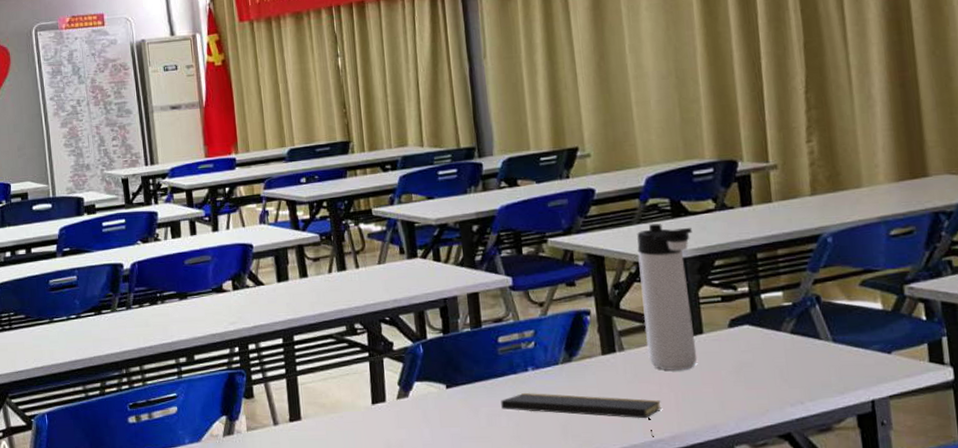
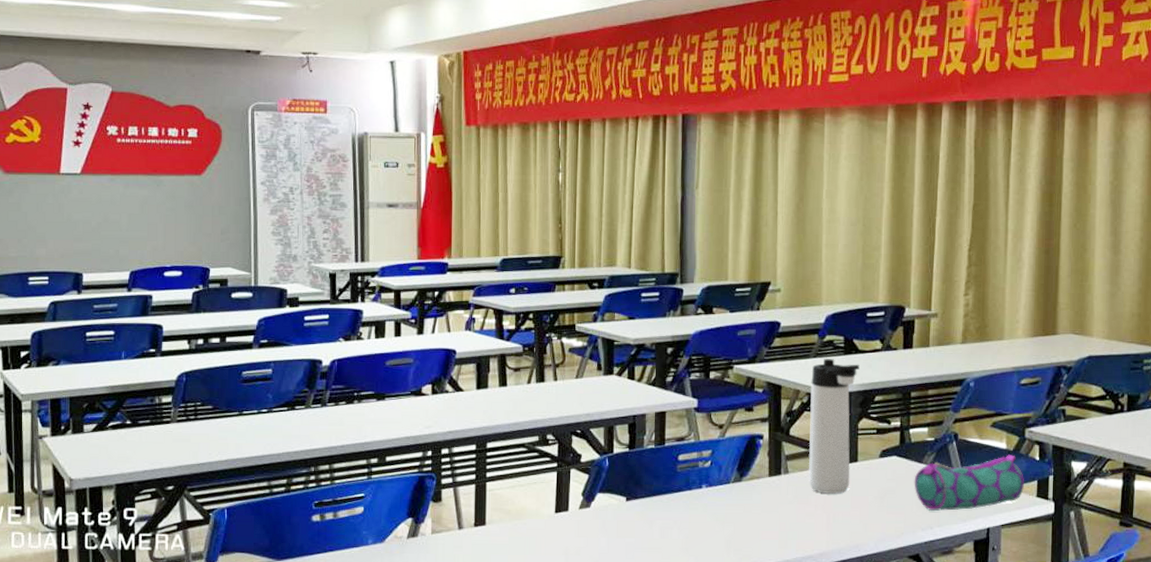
notepad: present [501,392,662,437] -> none [674,508,815,554]
pencil case: none [773,316,912,384] -> present [914,455,1024,511]

